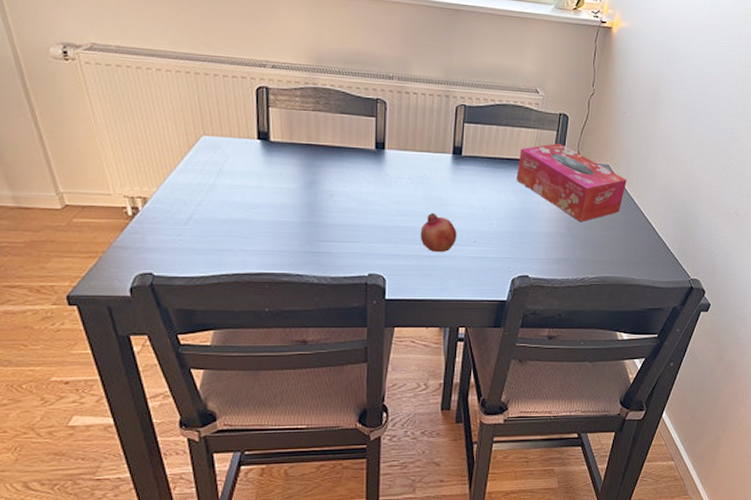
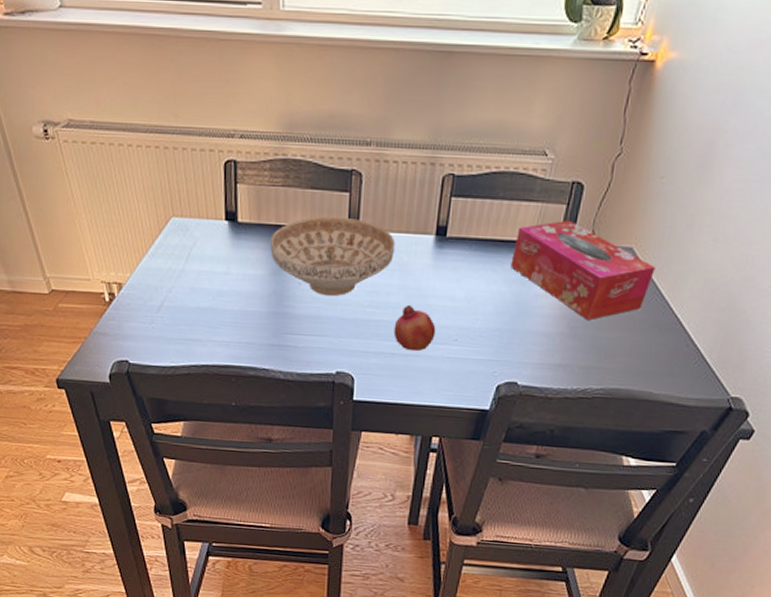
decorative bowl: none [303,137,418,207] -> present [270,216,395,297]

